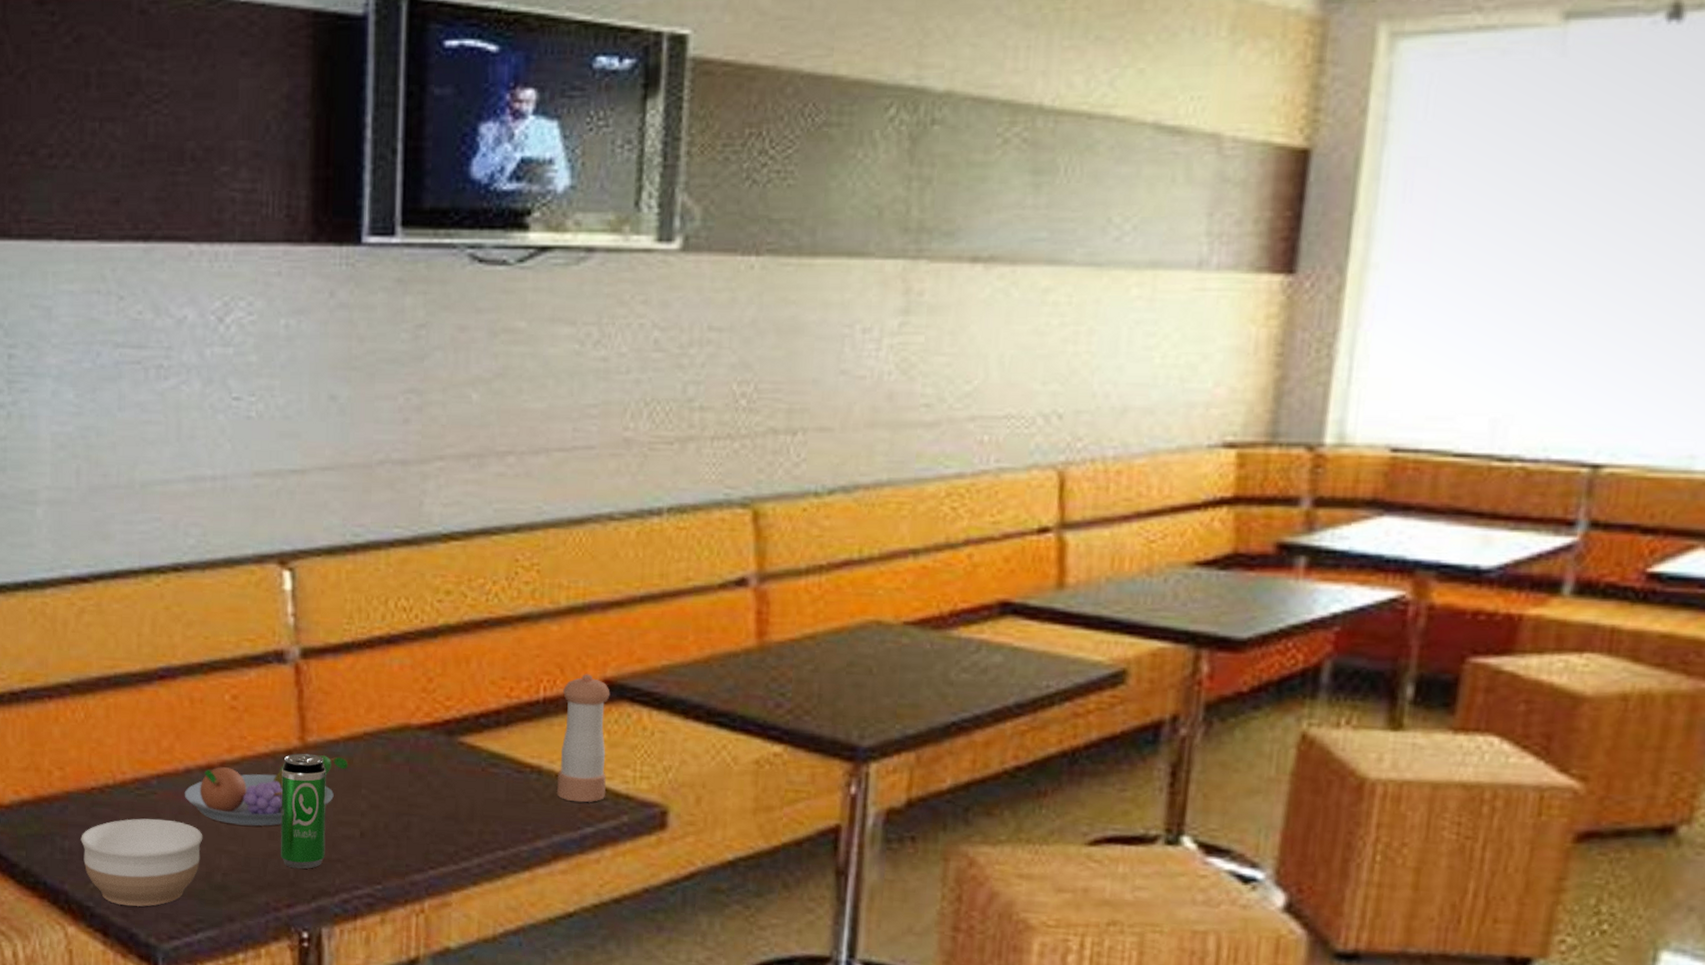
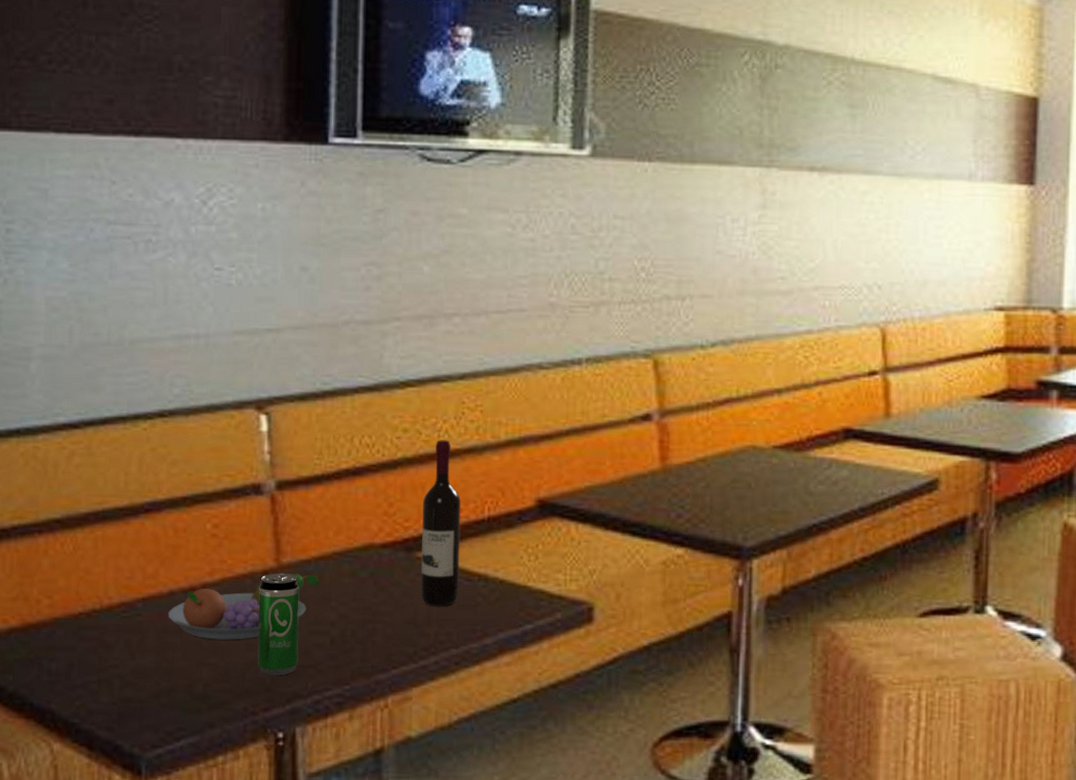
bowl: present [81,818,203,907] -> none [67,638,185,721]
wine bottle: none [463,604,512,801] -> present [421,440,461,606]
pepper shaker: present [557,674,610,803] -> none [501,495,544,604]

